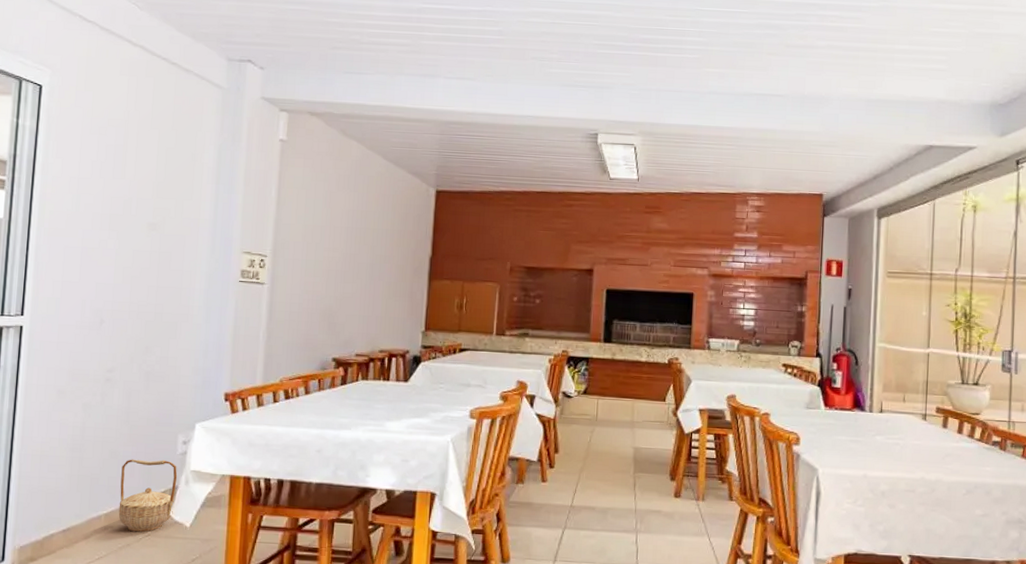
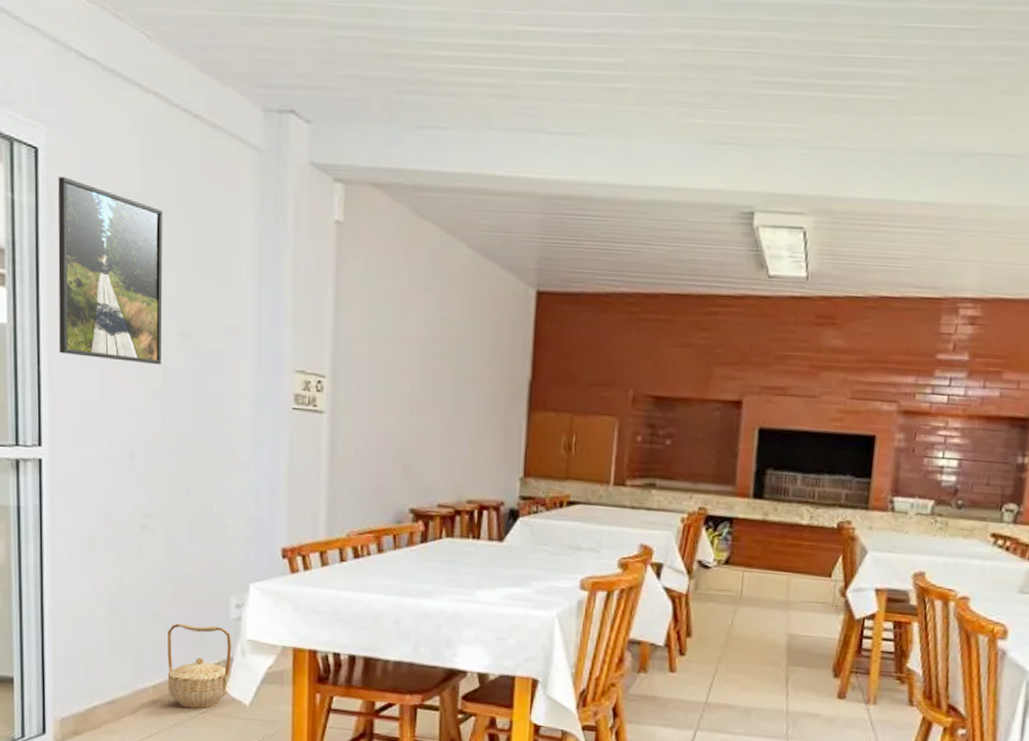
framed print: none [46,107,141,249] -> present [58,177,163,365]

